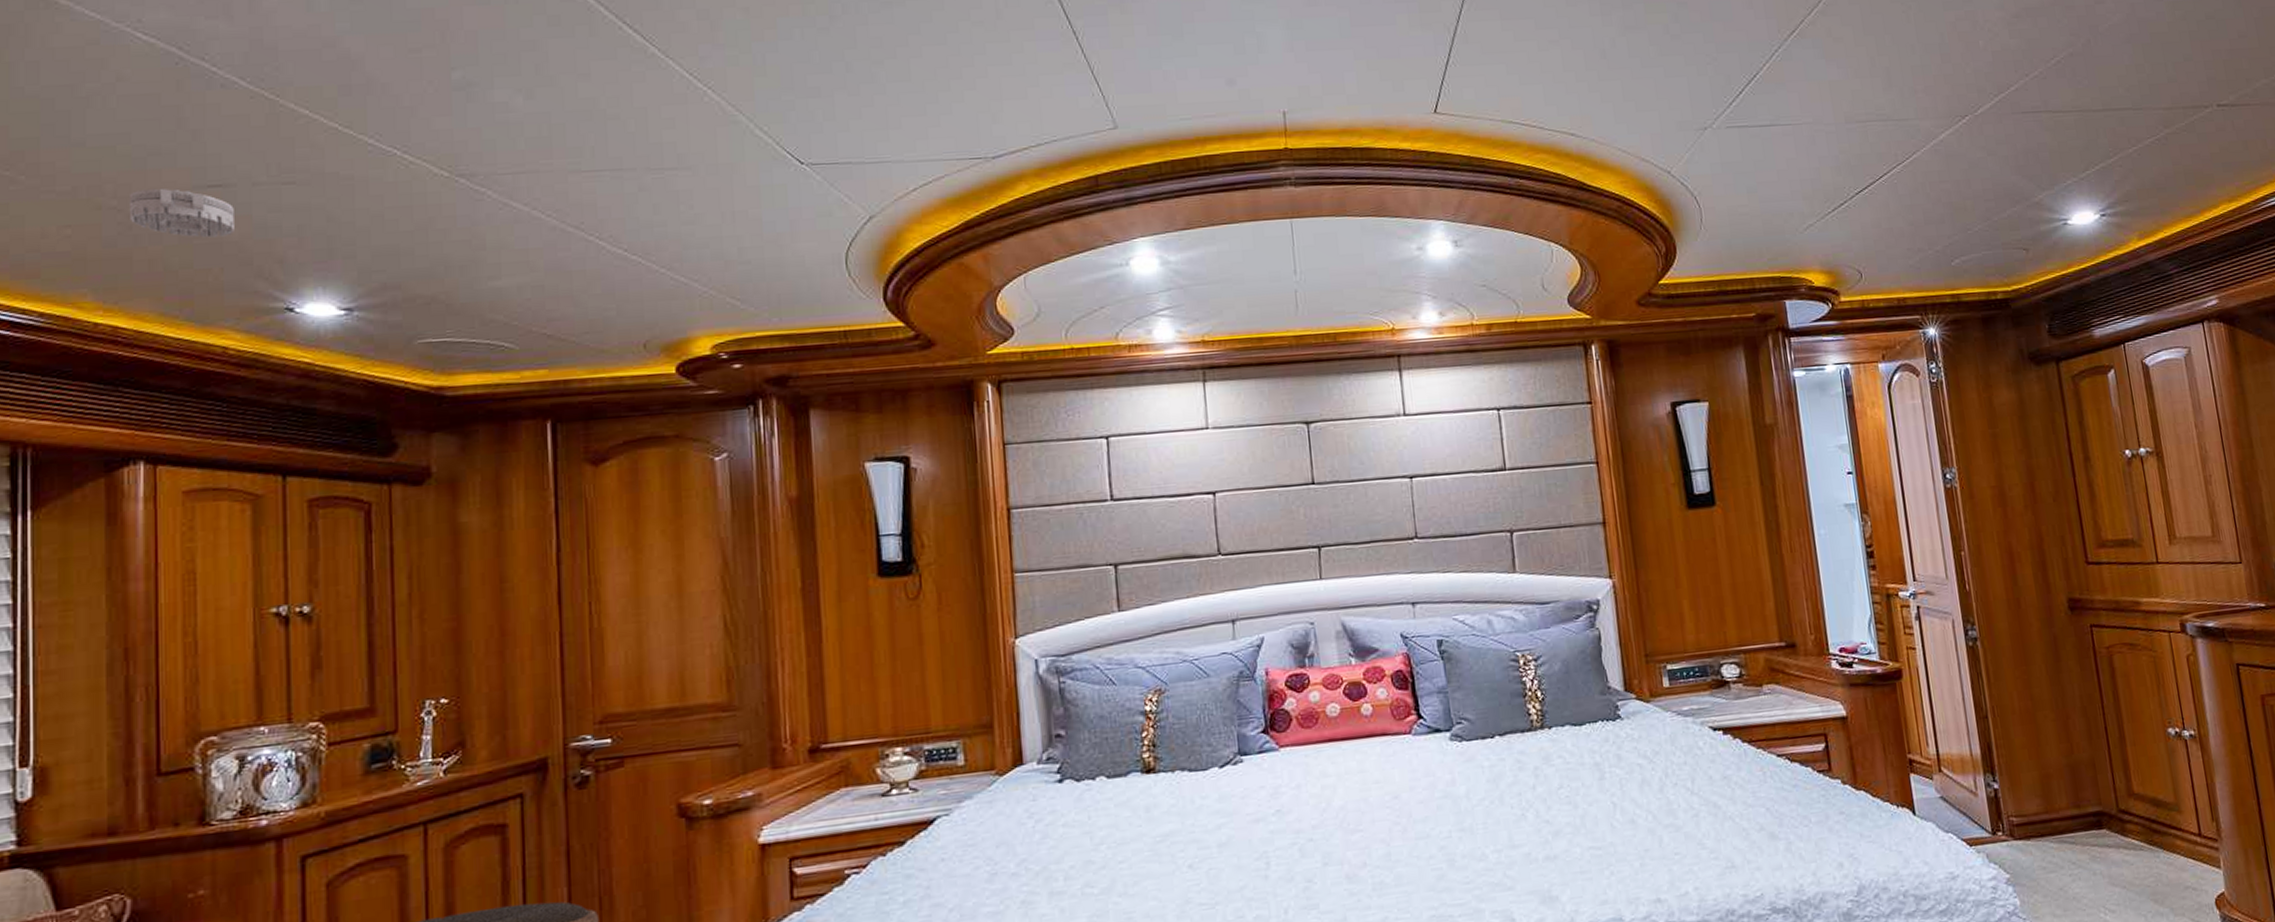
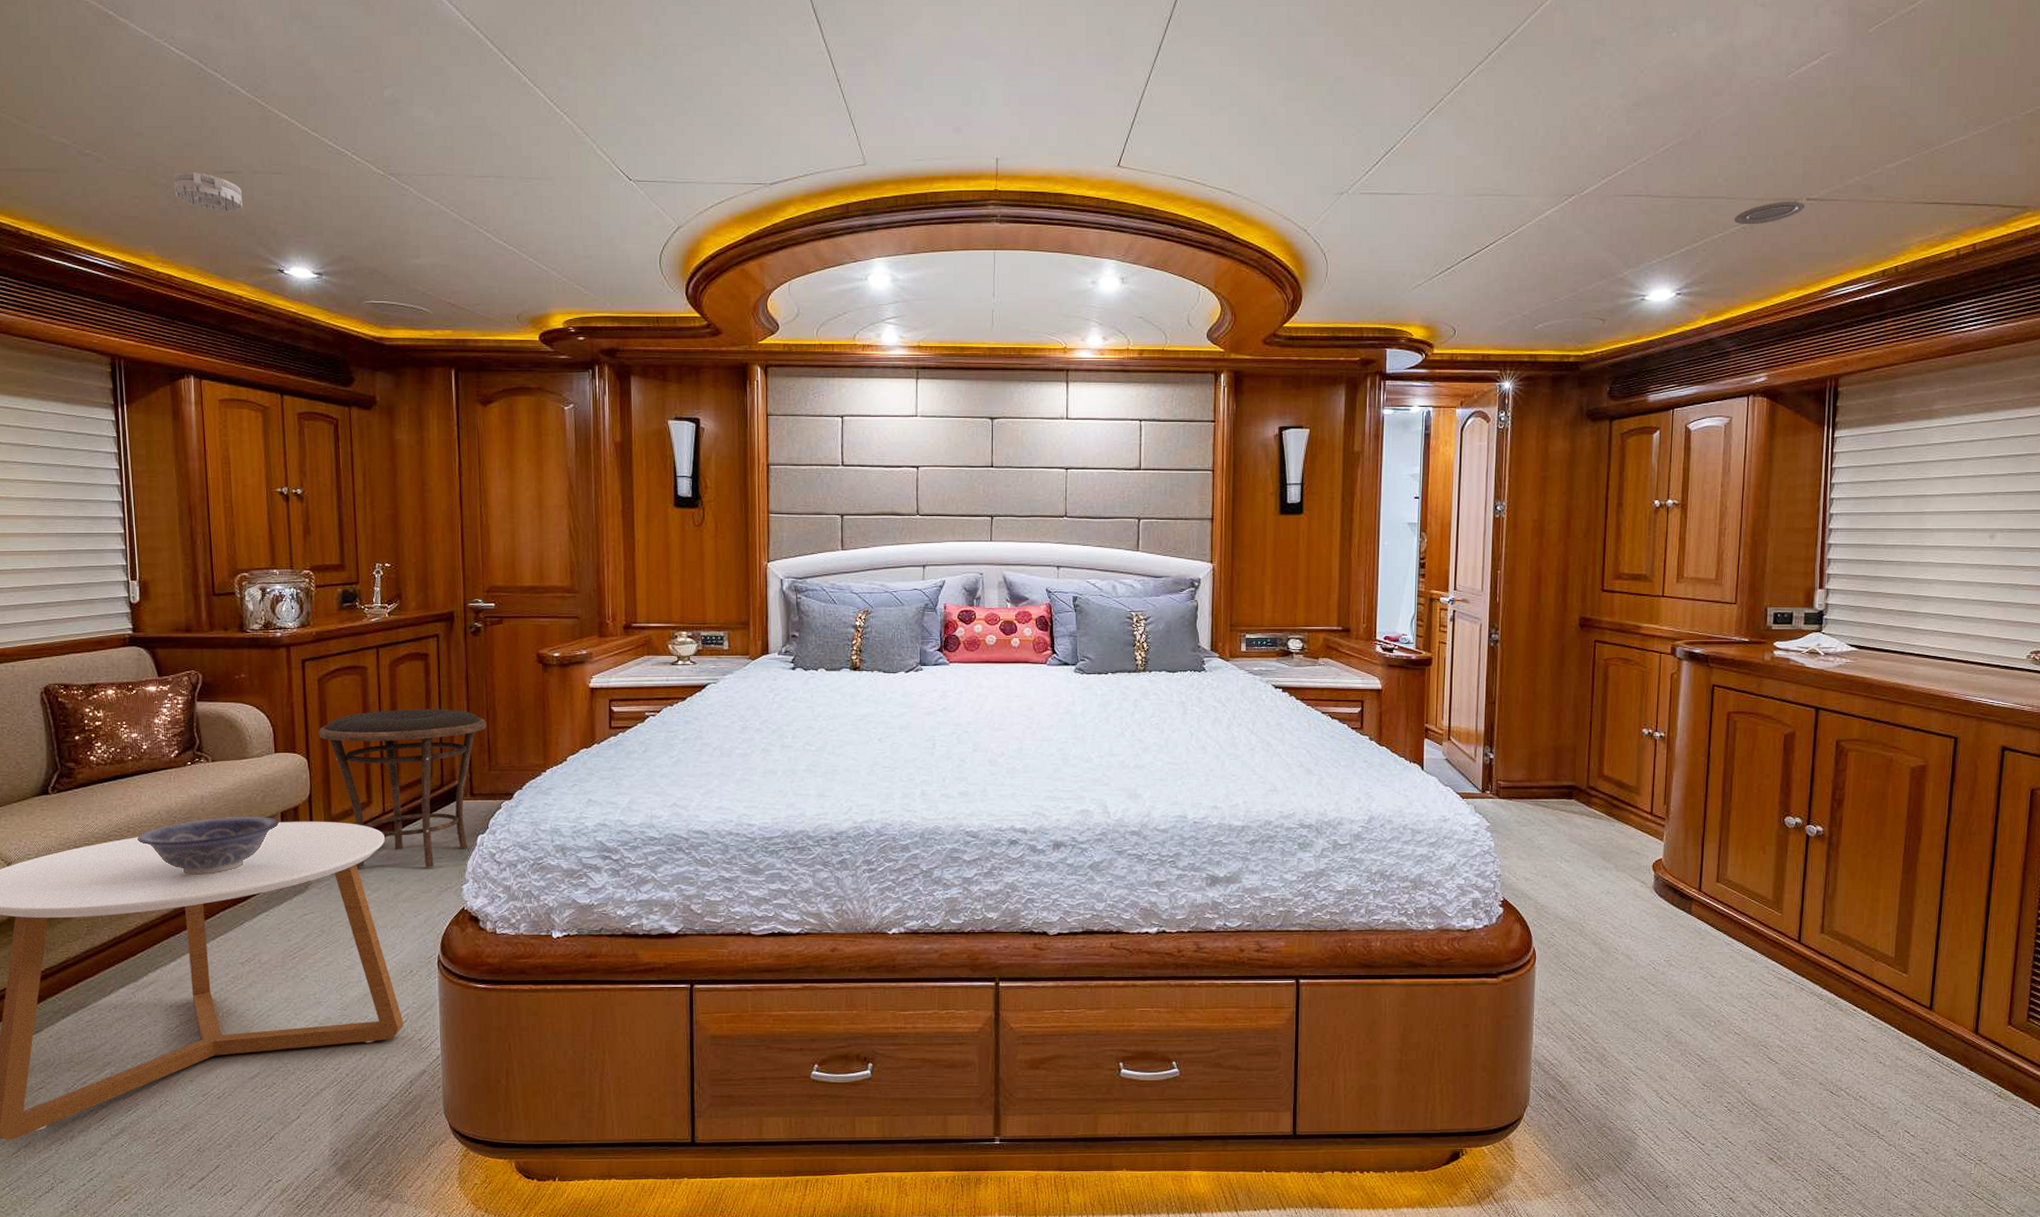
recessed light: none [2145,108,2218,137] -> present [1734,201,1806,225]

